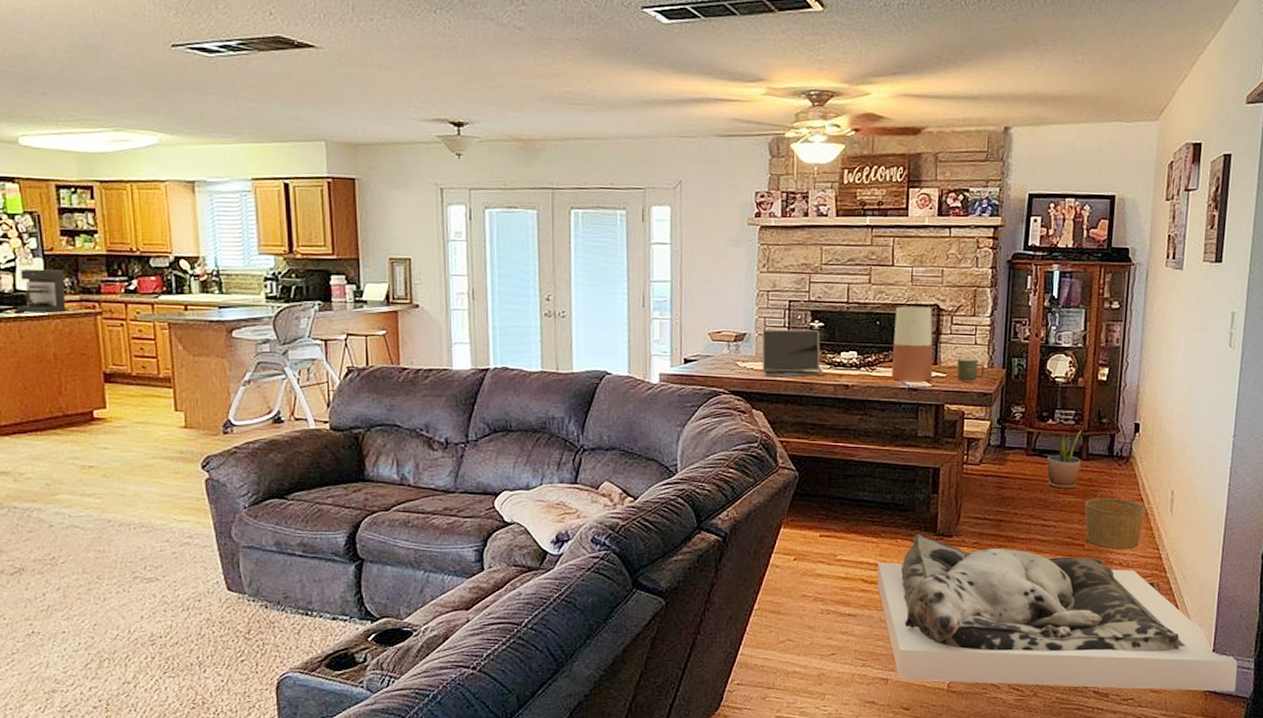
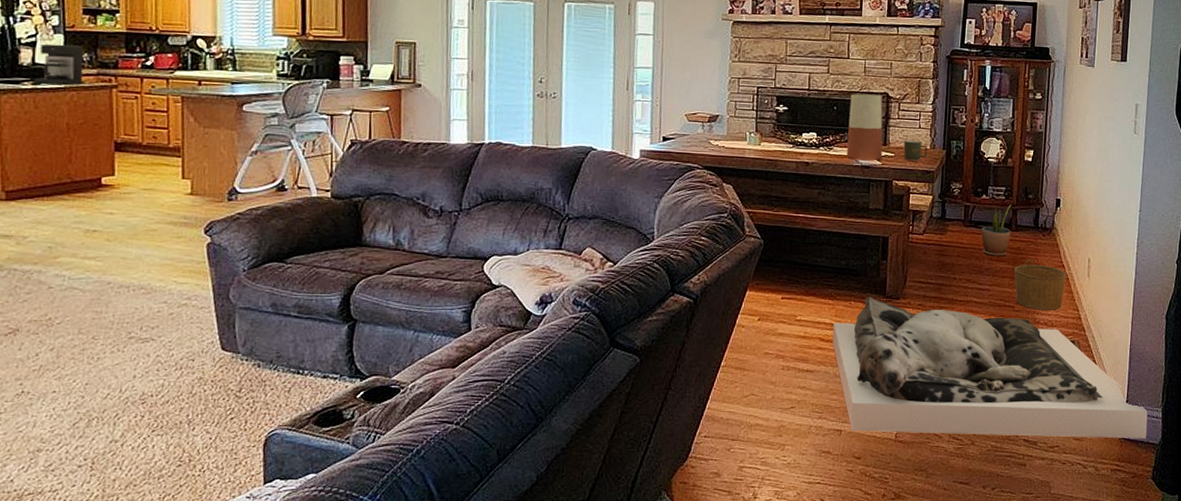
laptop: present [762,329,825,377] -> none [732,112,788,155]

